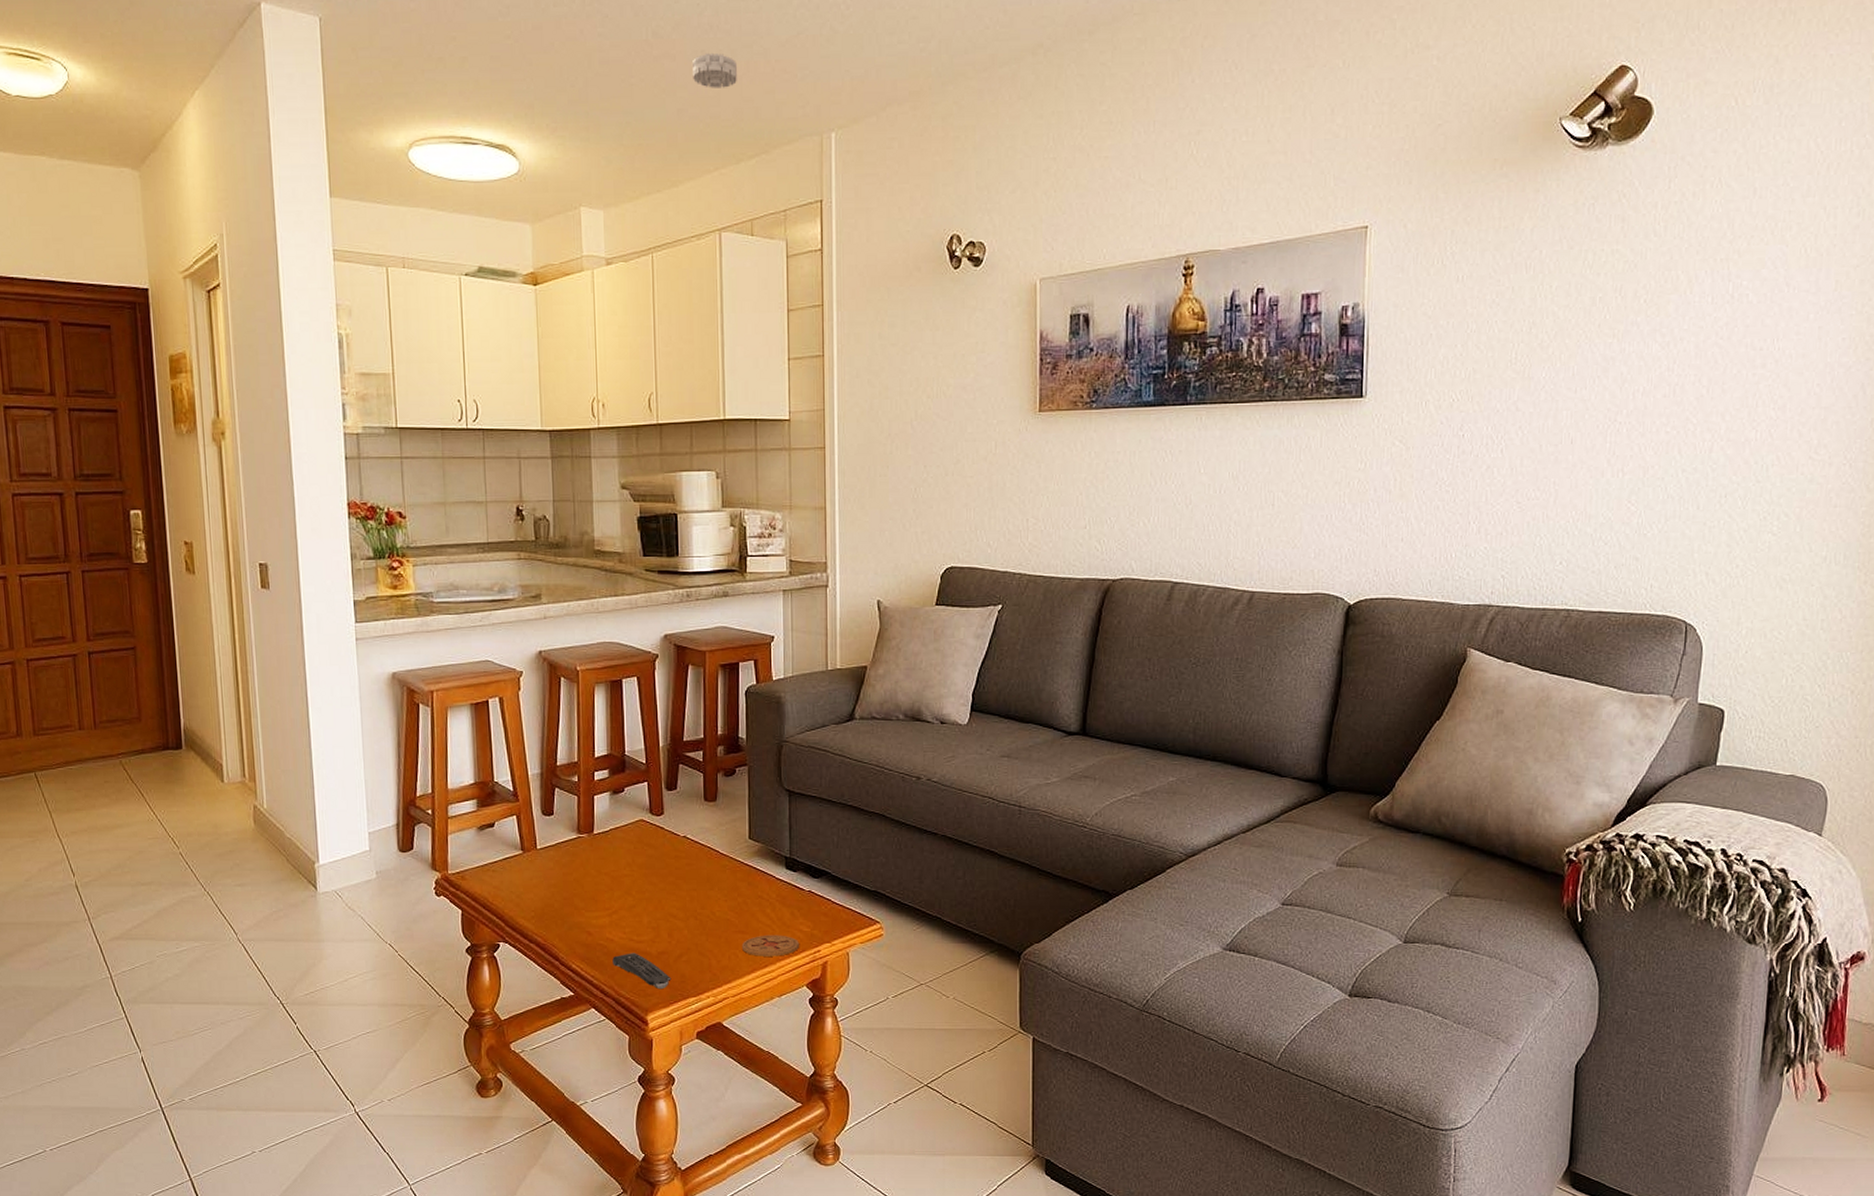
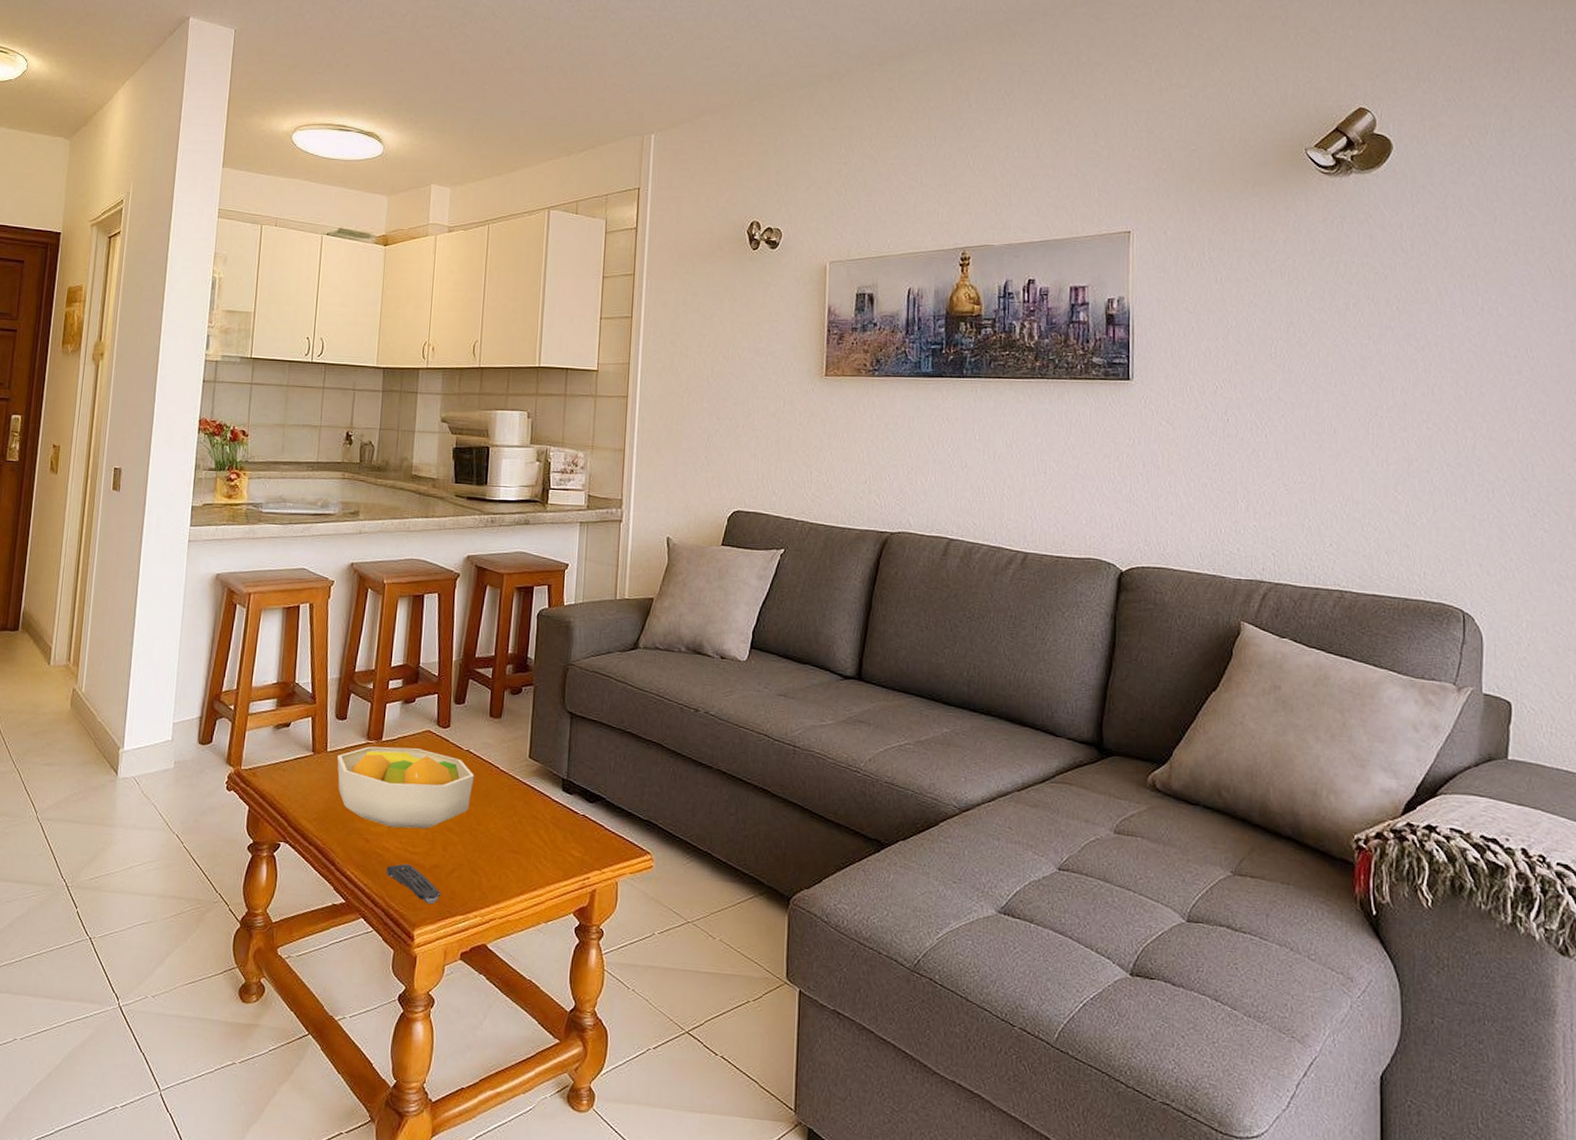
fruit bowl: none [549,839,695,919] -> present [337,746,475,829]
smoke detector: present [693,52,737,88] -> none [537,68,575,96]
coaster: present [741,935,799,957] -> none [512,856,569,880]

